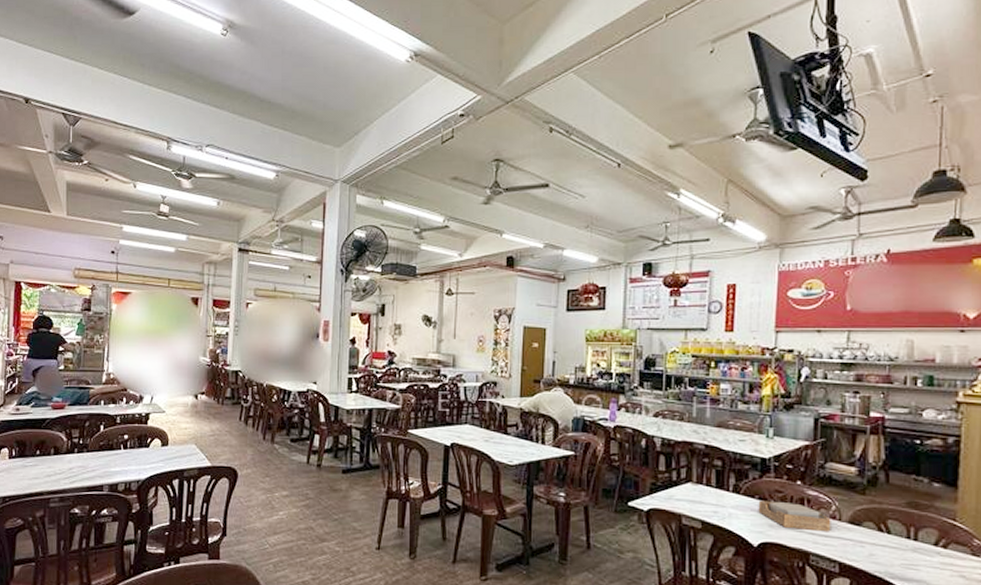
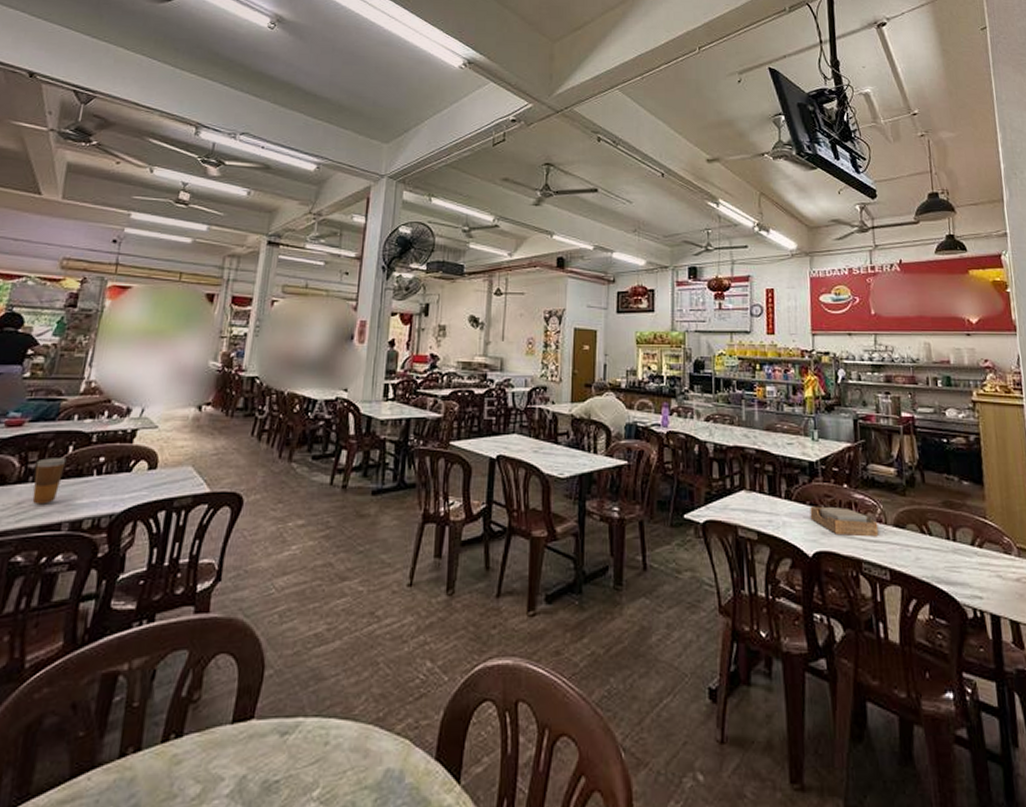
beverage cup: none [78,434,100,471] -> present [32,458,67,505]

